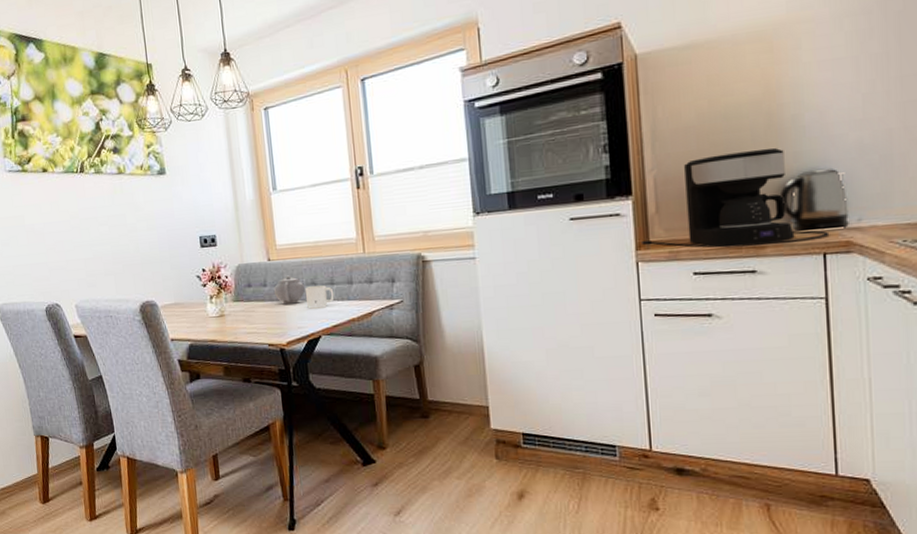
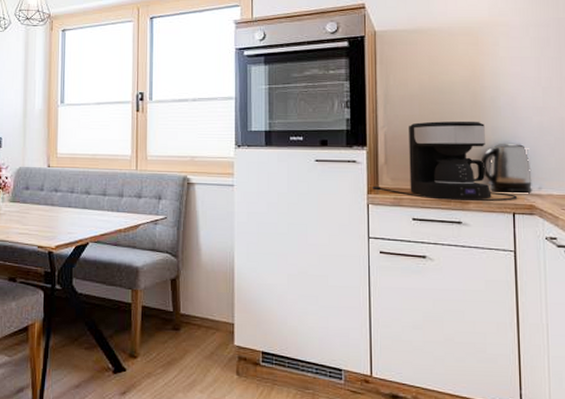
teapot: present [273,275,306,305] -> none [49,182,80,210]
mug: present [304,285,335,310] -> none [78,195,105,218]

